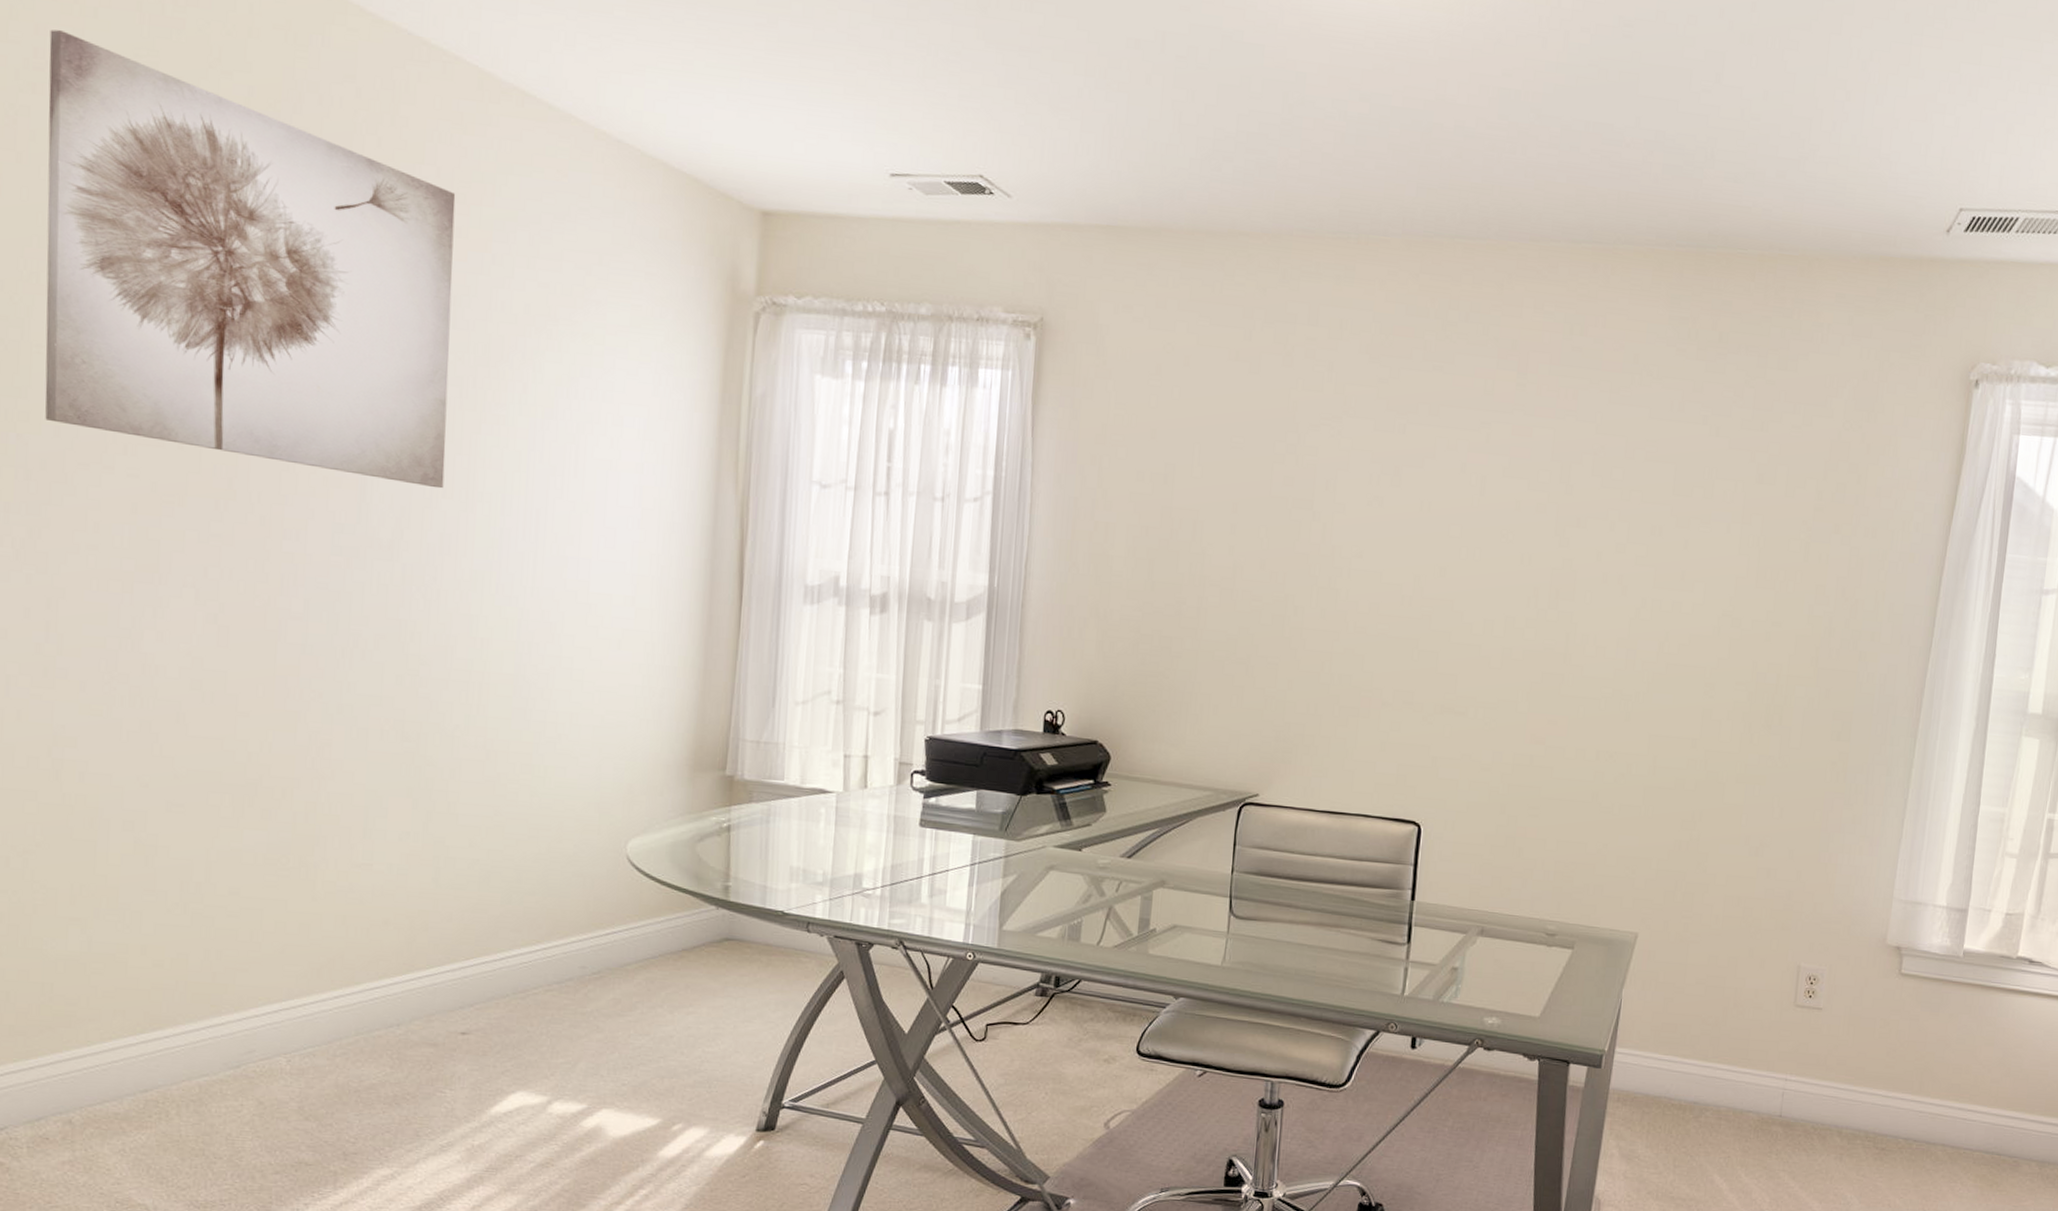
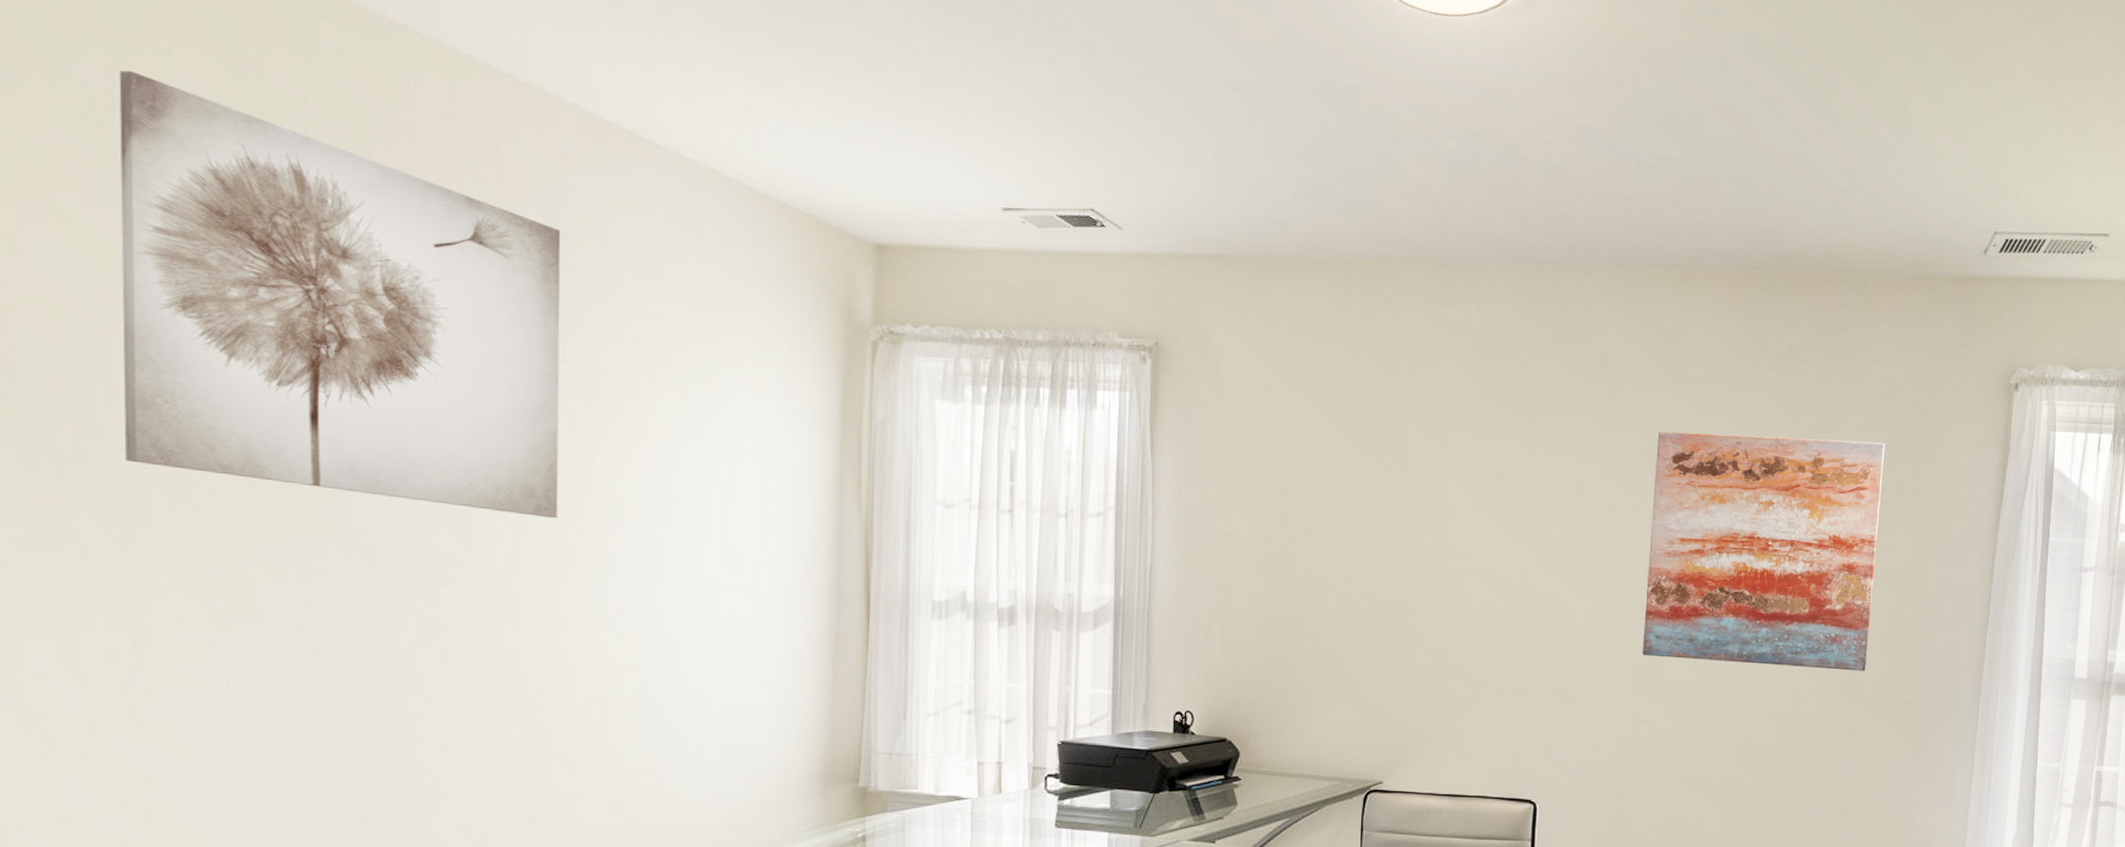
wall art: none [1542,425,1824,697] -> present [1642,431,1886,671]

